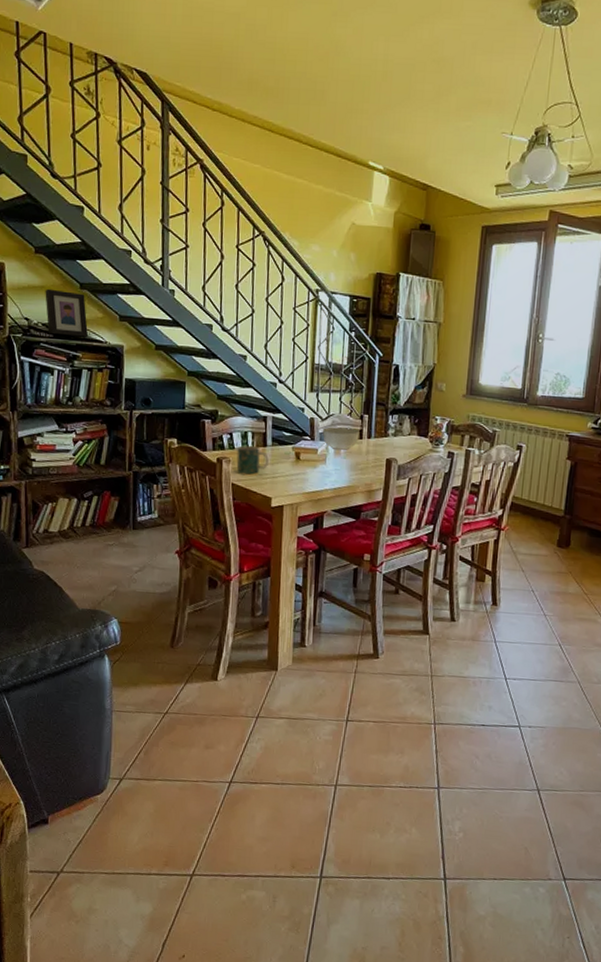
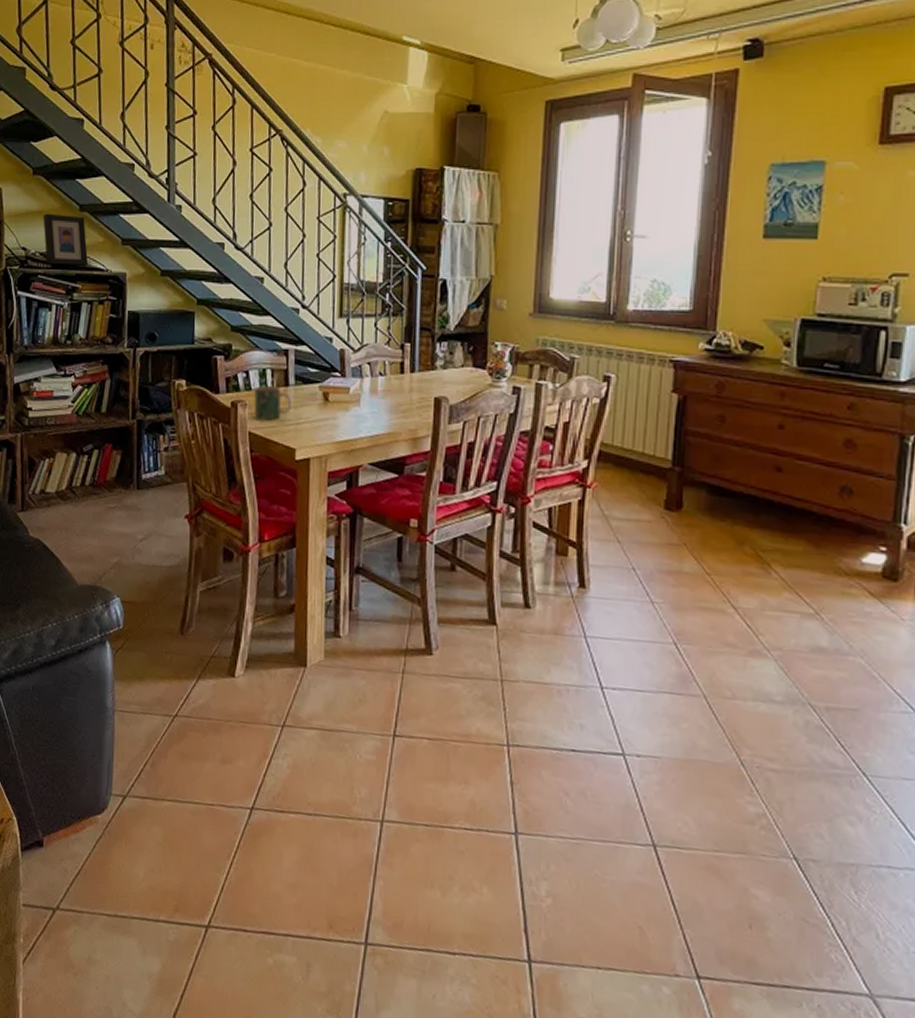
bowl: present [322,427,359,451] -> none [354,359,400,389]

